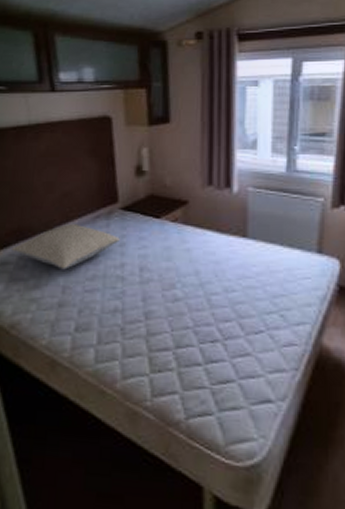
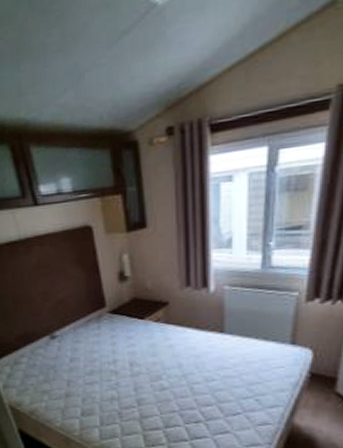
pillow: present [12,223,120,270] -> none [22,327,110,367]

